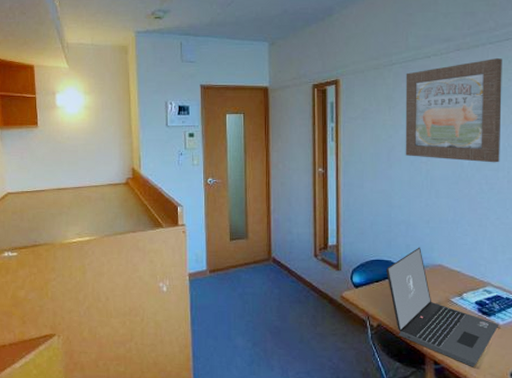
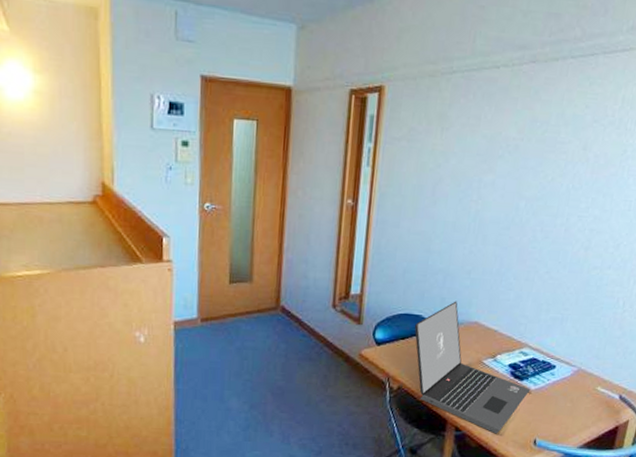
wall art: present [405,58,502,163] -> none [453,77,583,207]

